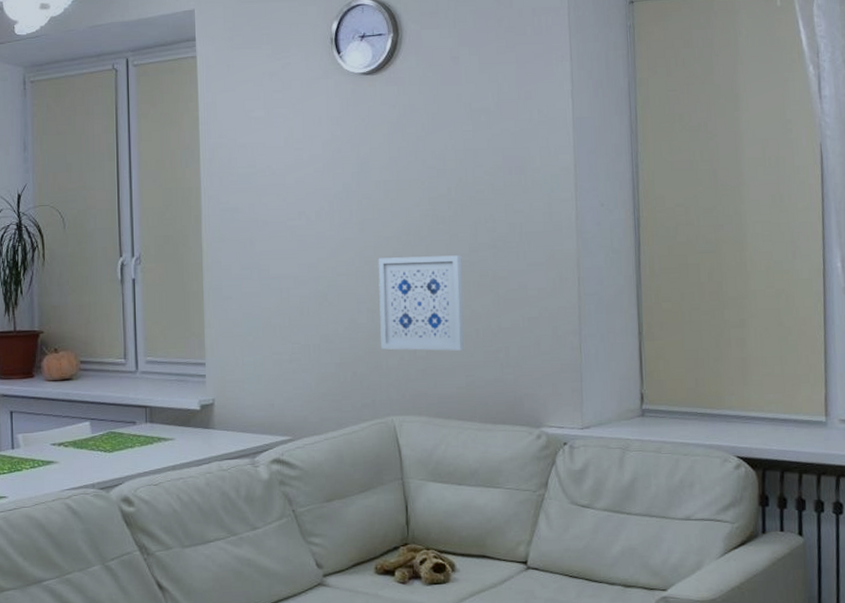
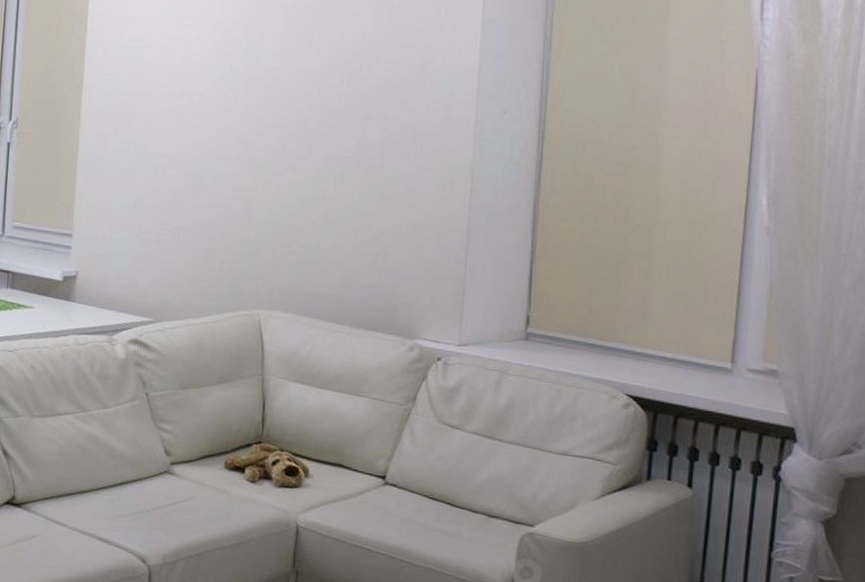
wall art: present [378,255,465,351] -> none [253,146,348,250]

